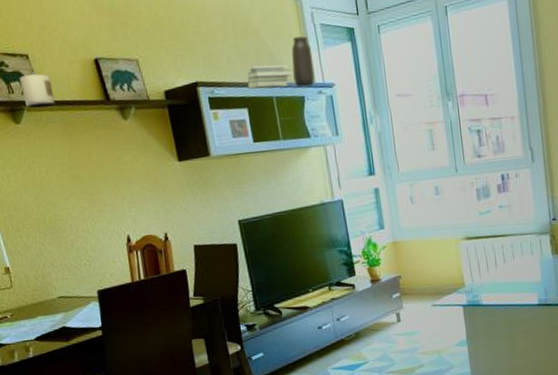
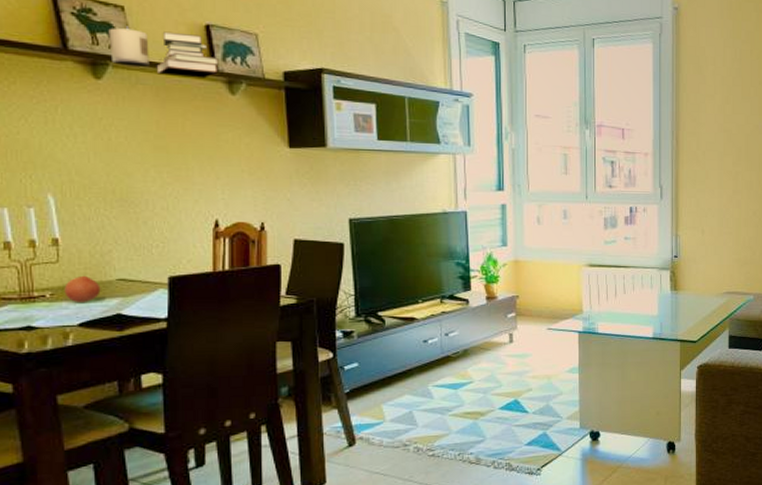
fruit: none [20,296,48,320] -> present [64,275,101,302]
books: none [60,69,110,112] -> present [156,31,219,79]
books: present [247,64,292,89] -> none [379,62,429,89]
vase: present [291,36,315,88] -> none [430,41,453,93]

